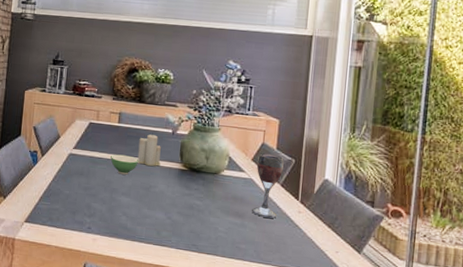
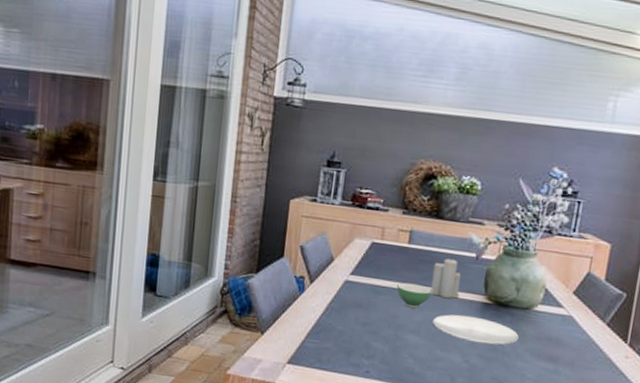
plate: none [140,179,210,204] -> present [433,314,519,346]
cup: present [252,153,284,218] -> none [569,285,613,364]

